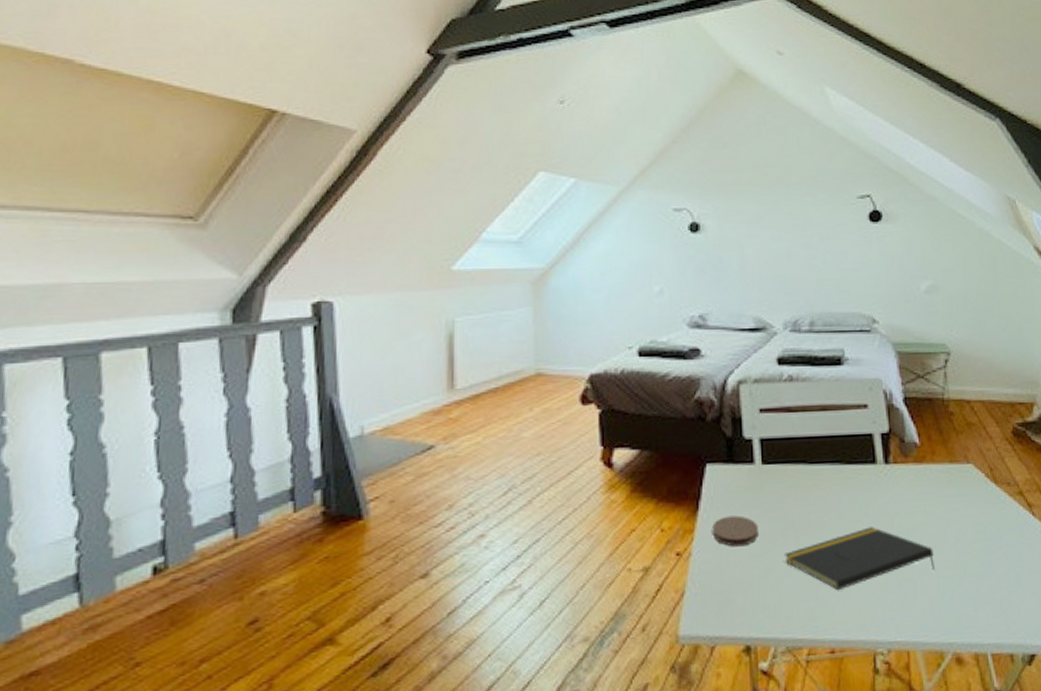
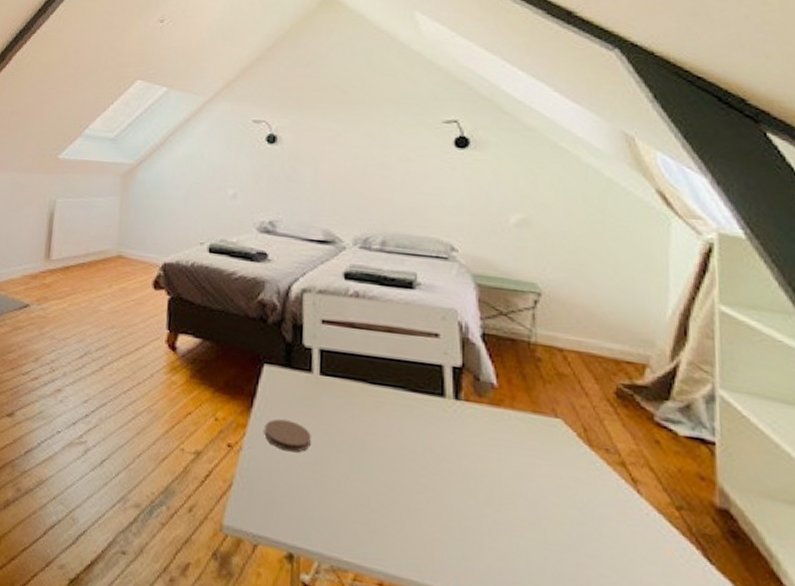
notepad: present [784,527,935,591] -> none [336,462,507,527]

